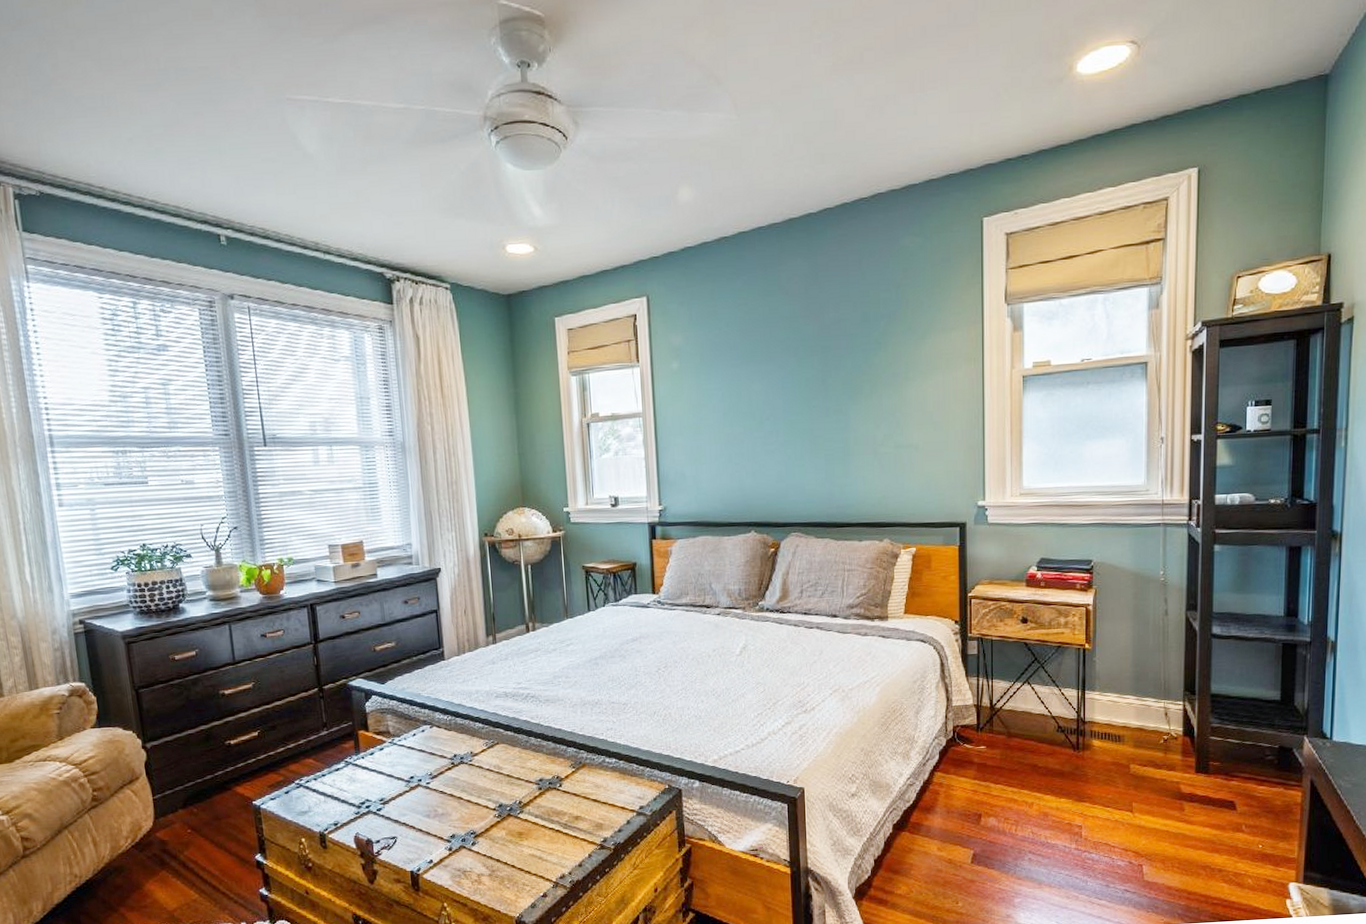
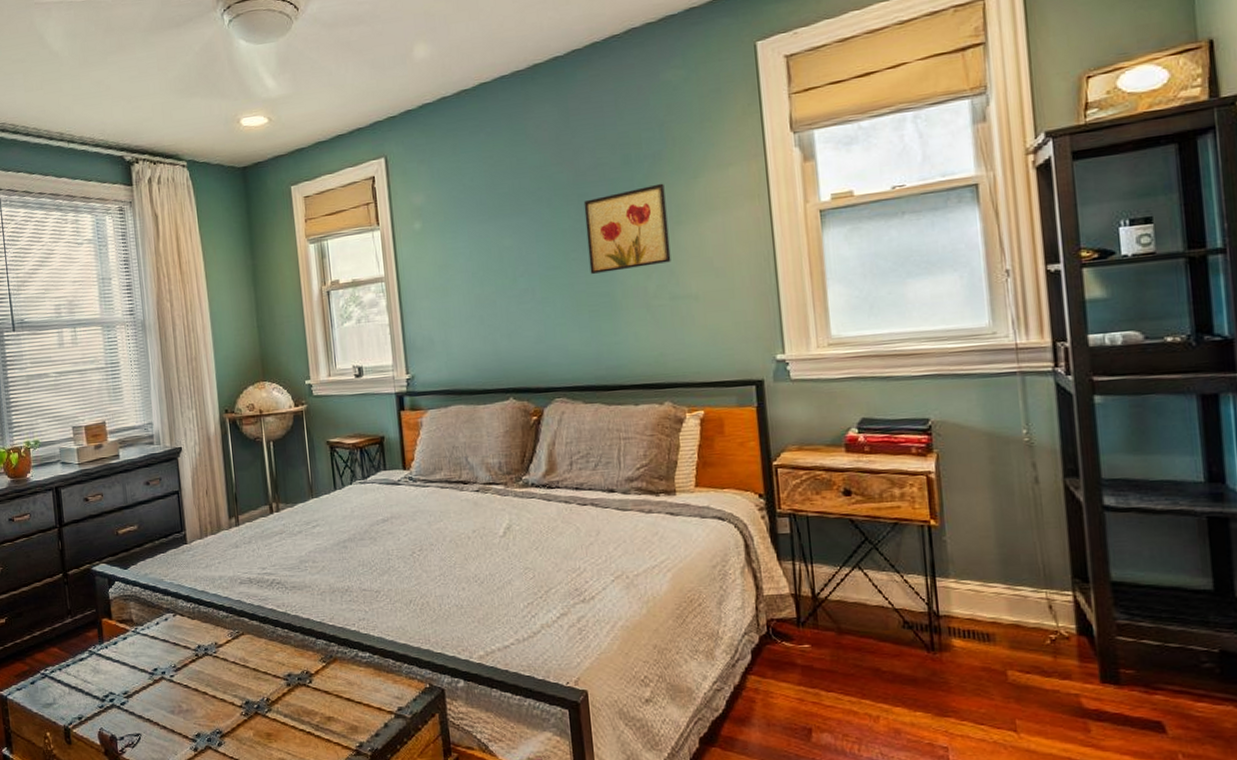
wall art: none [826,341,898,421] -> present [583,183,671,274]

